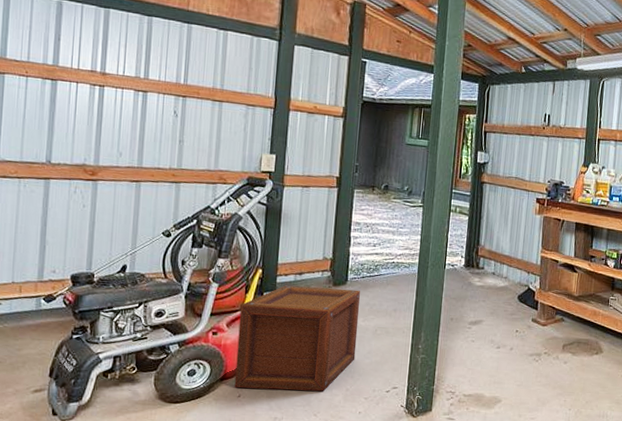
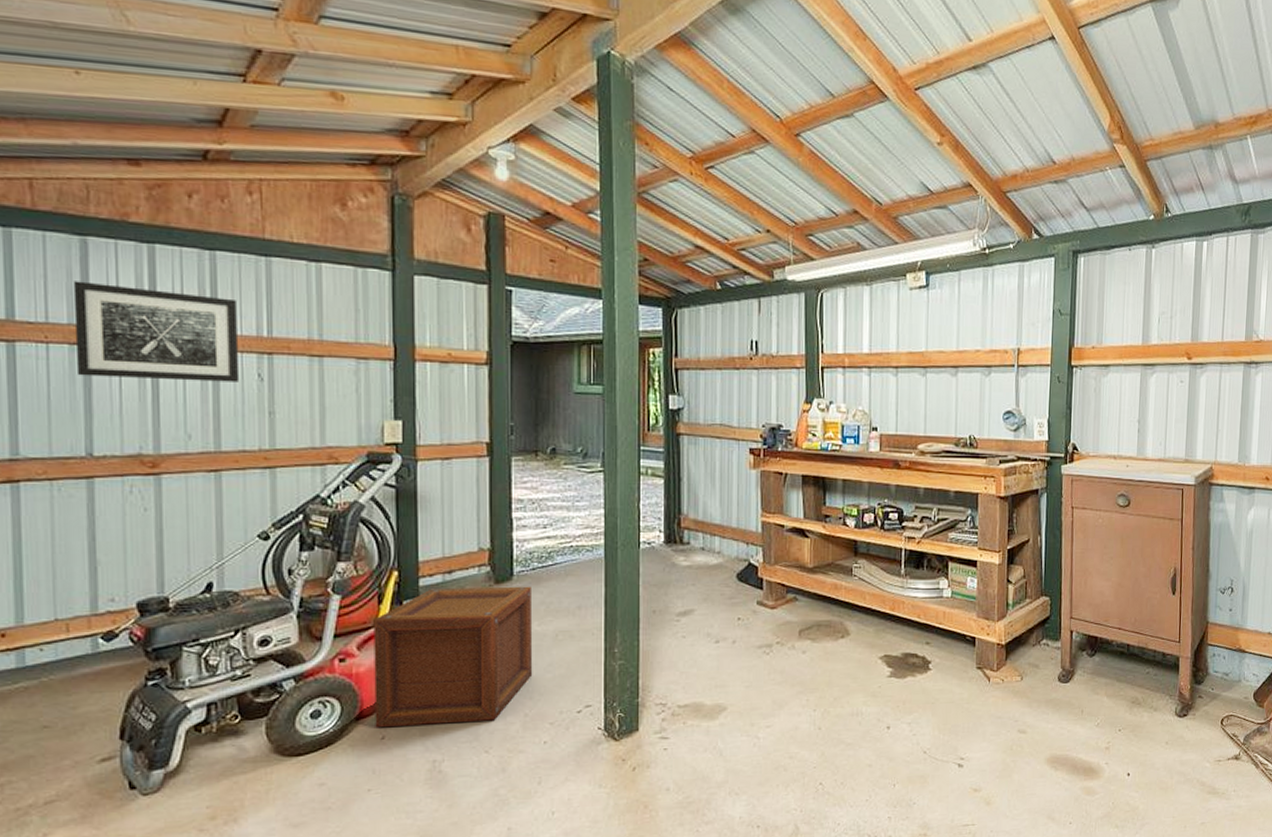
wall art: none [45,32,164,116] -> present [73,281,240,382]

